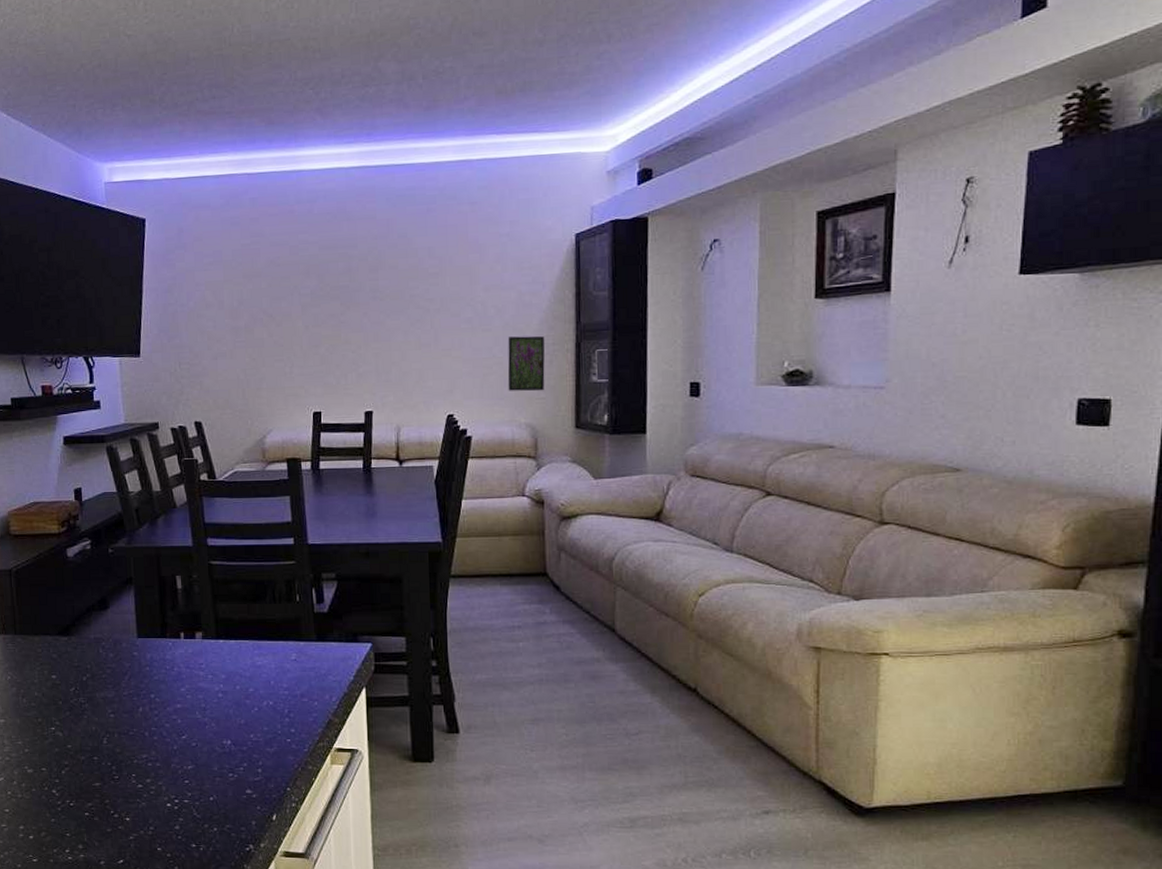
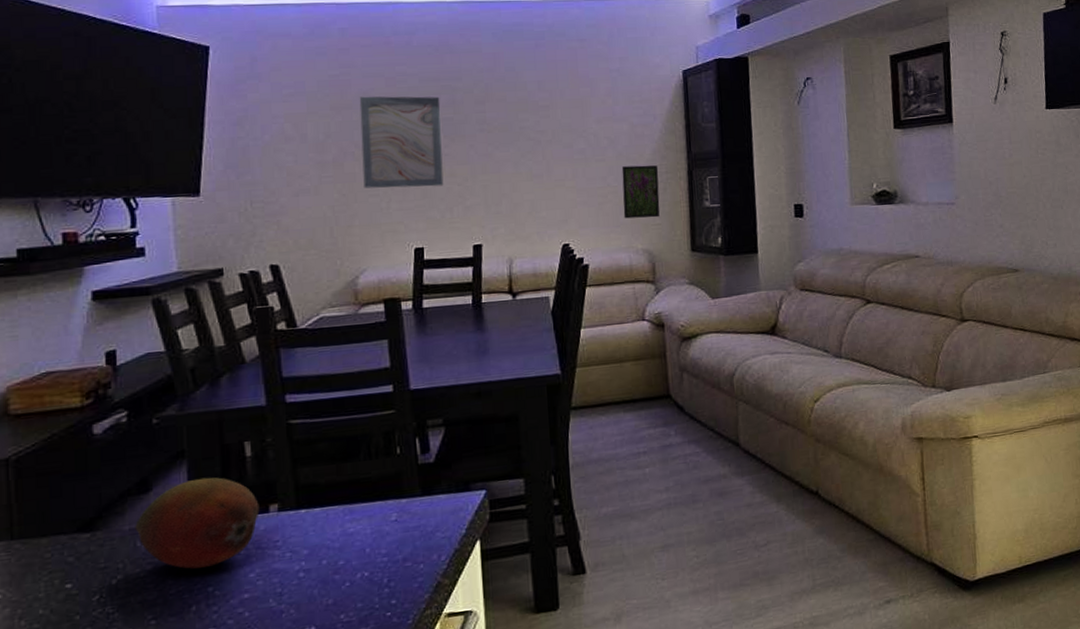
fruit: none [98,602,188,677] -> present [135,477,260,569]
wall art: none [267,264,340,354] -> present [359,96,444,189]

